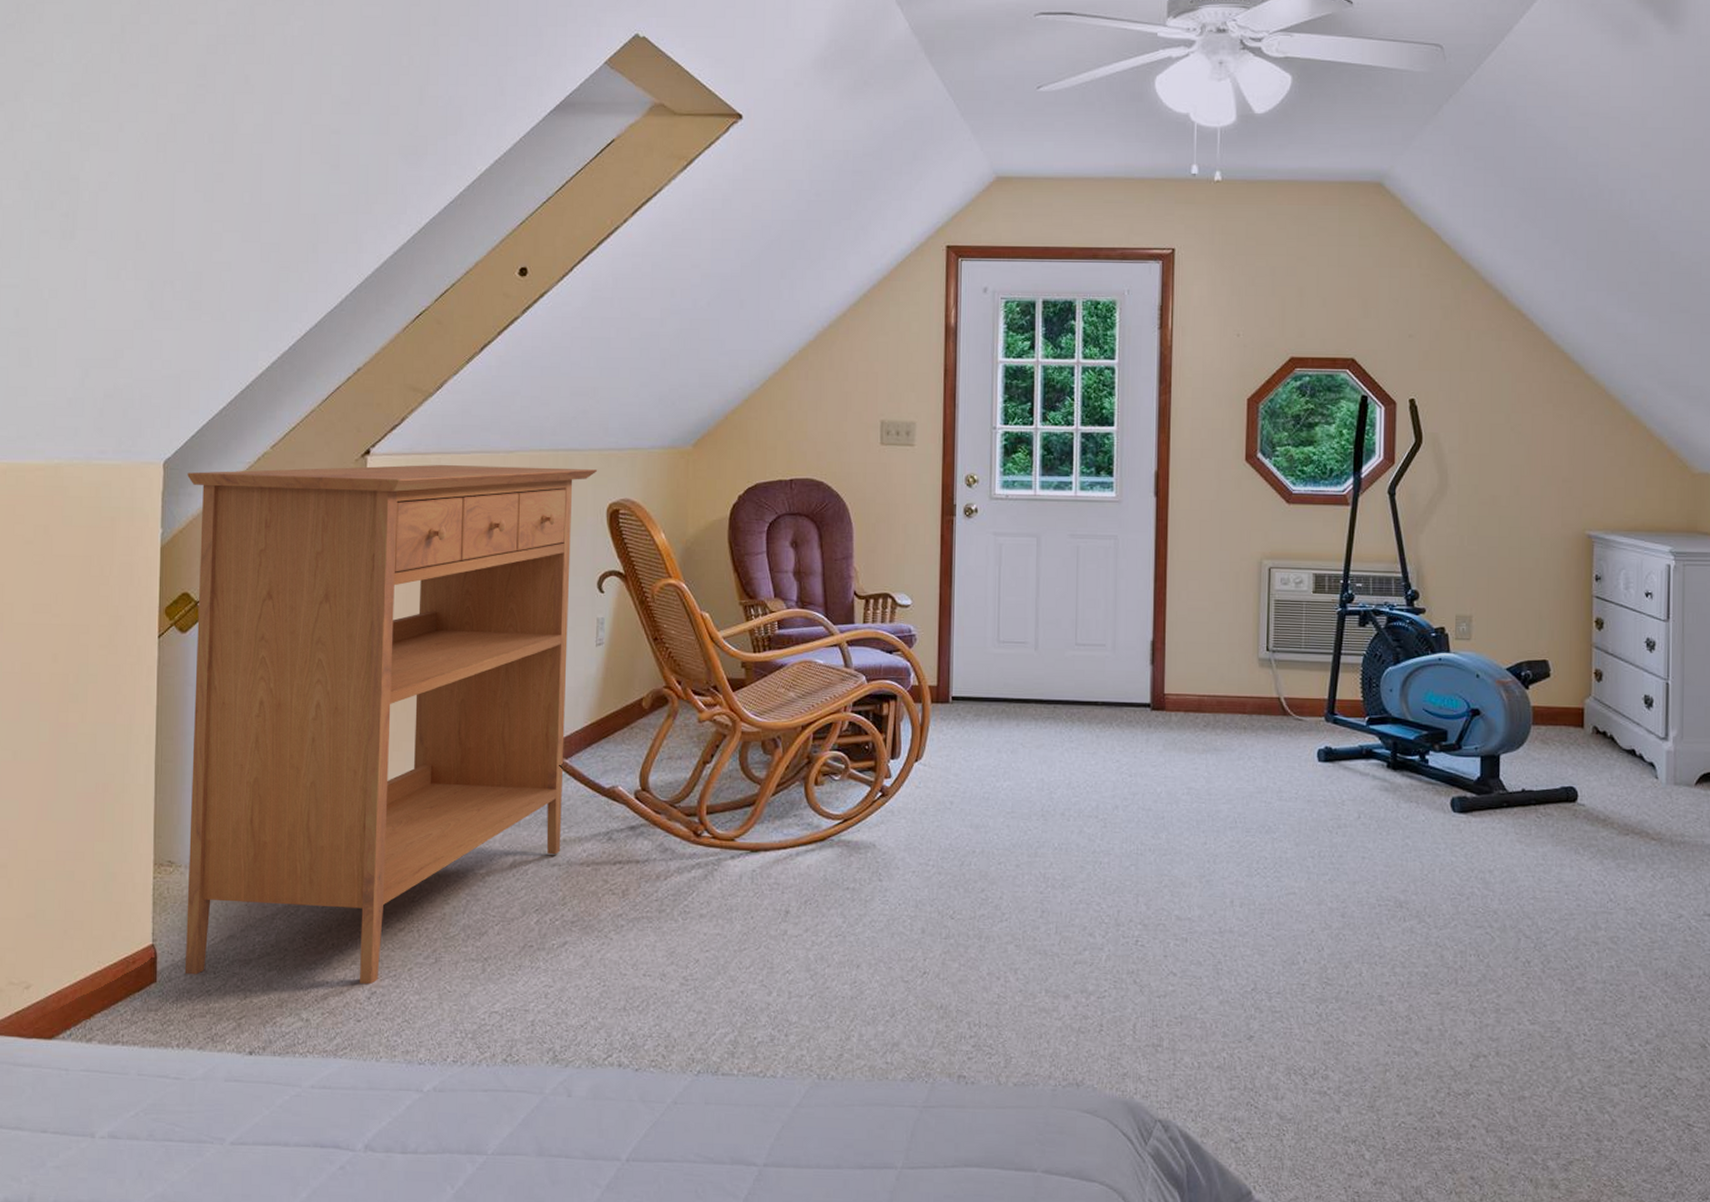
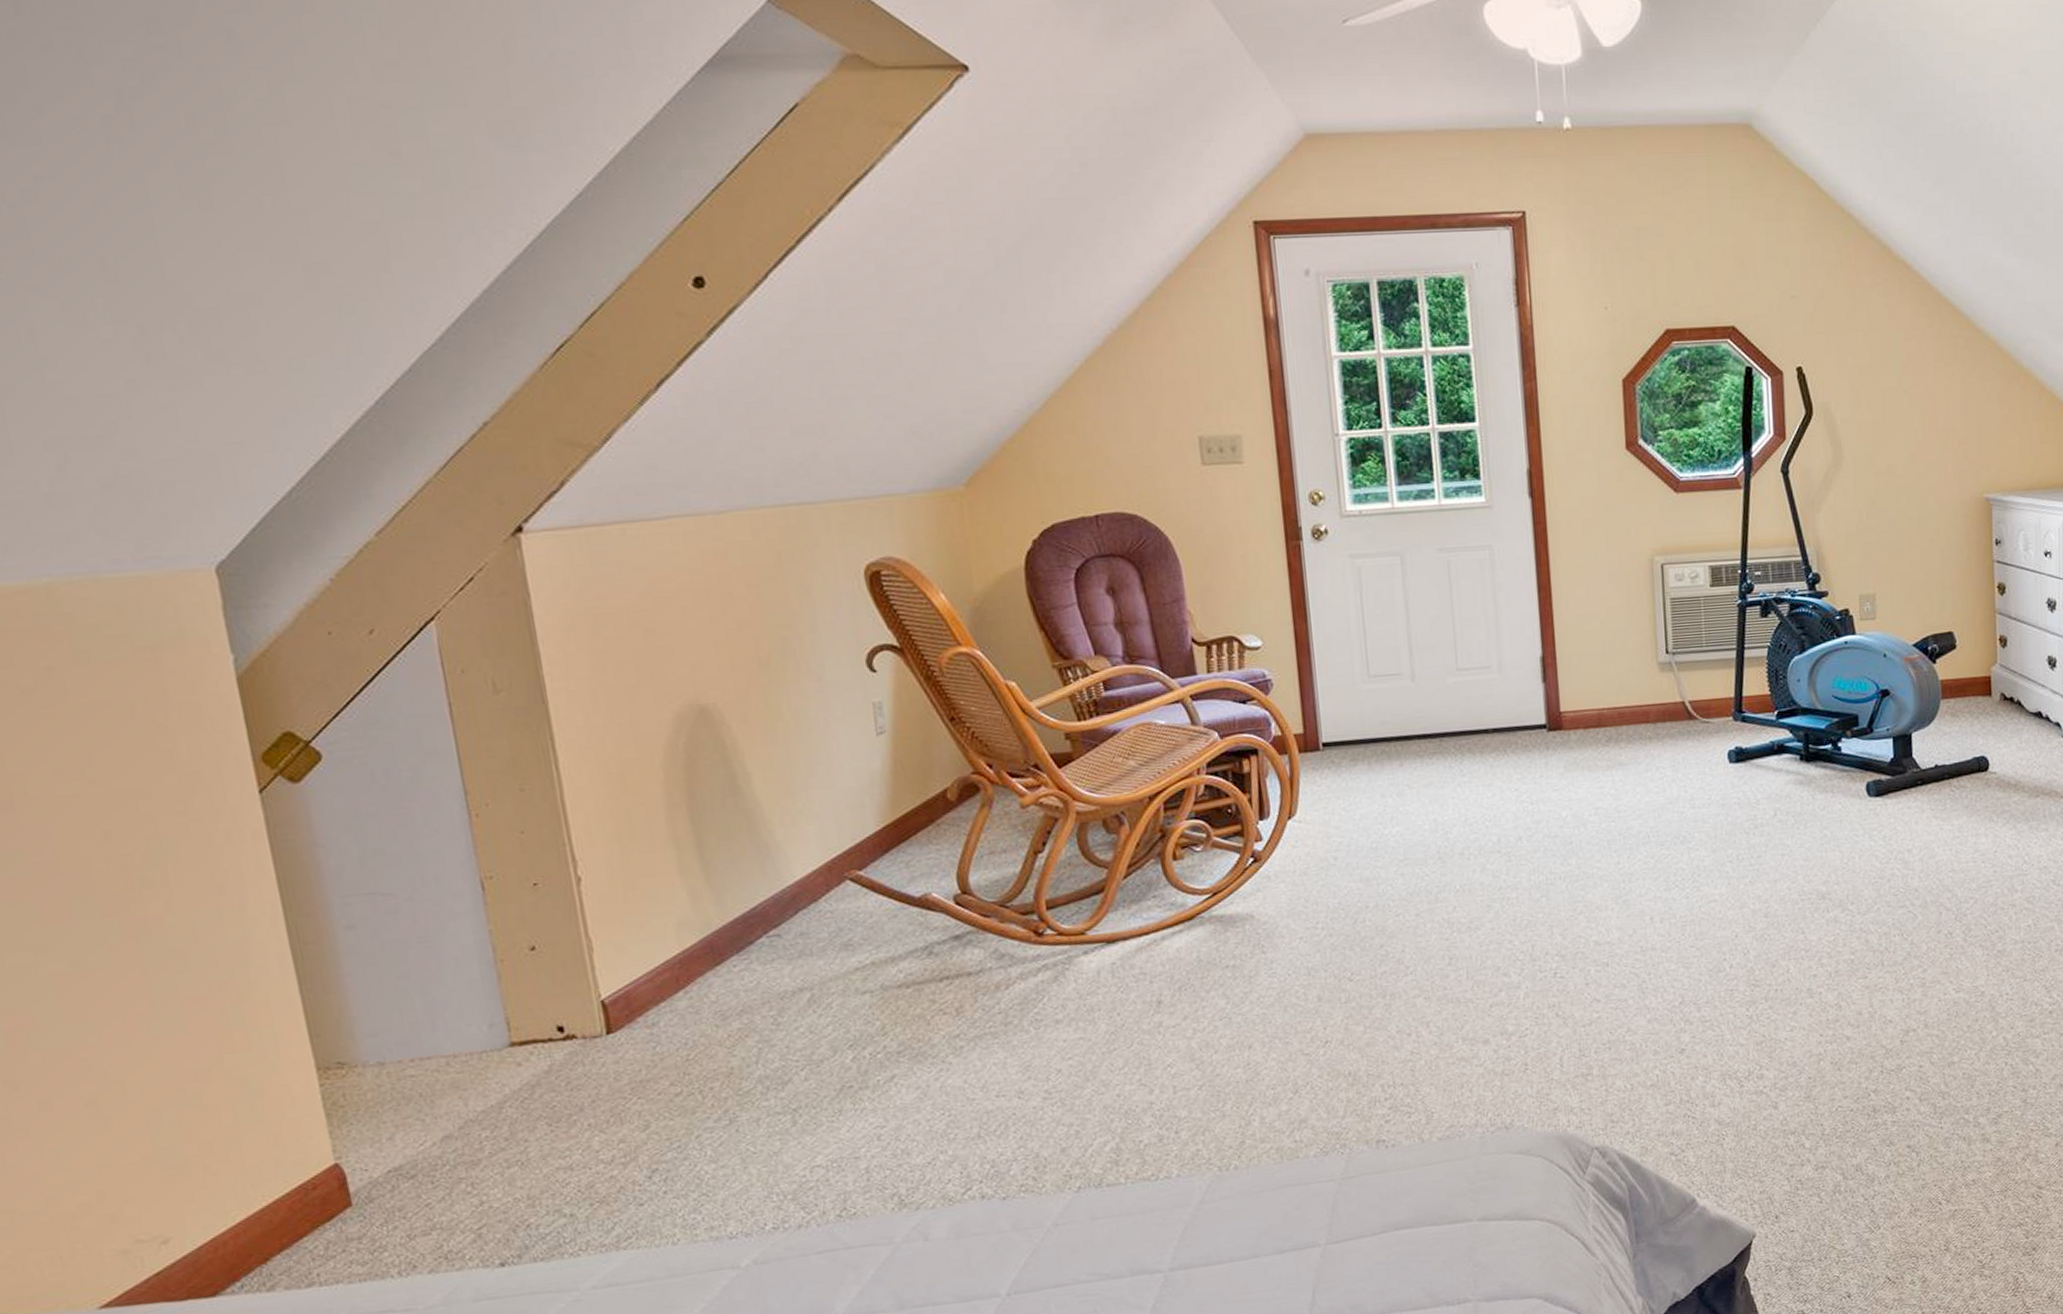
console table: present [184,465,598,984] -> none [255,524,870,1191]

